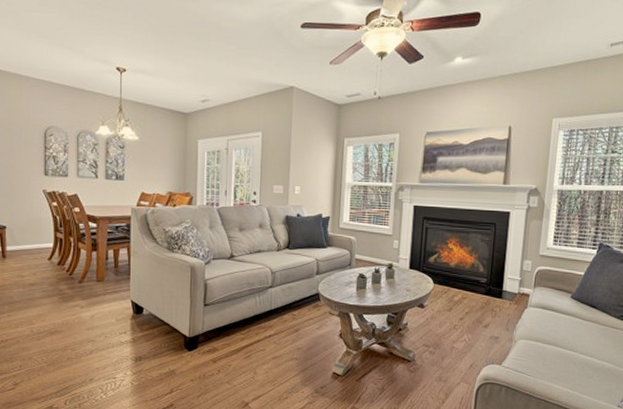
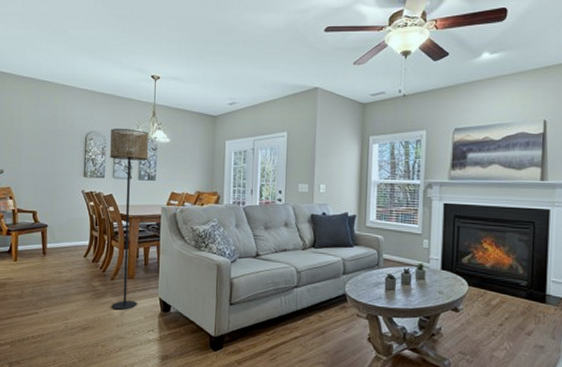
floor lamp: none [73,124,116,313] -> present [110,129,149,310]

